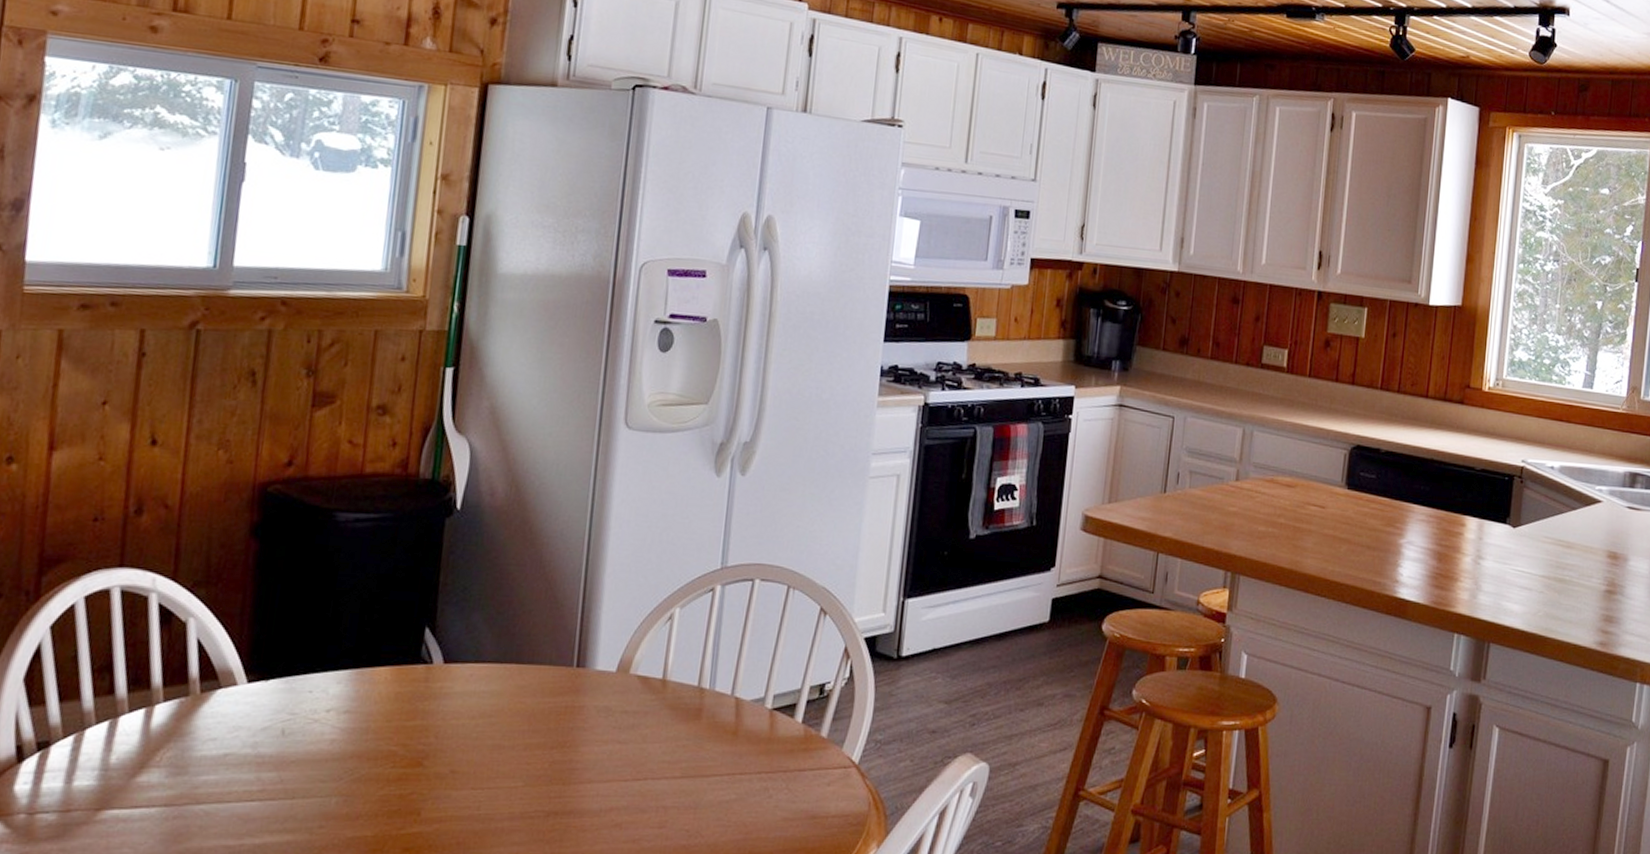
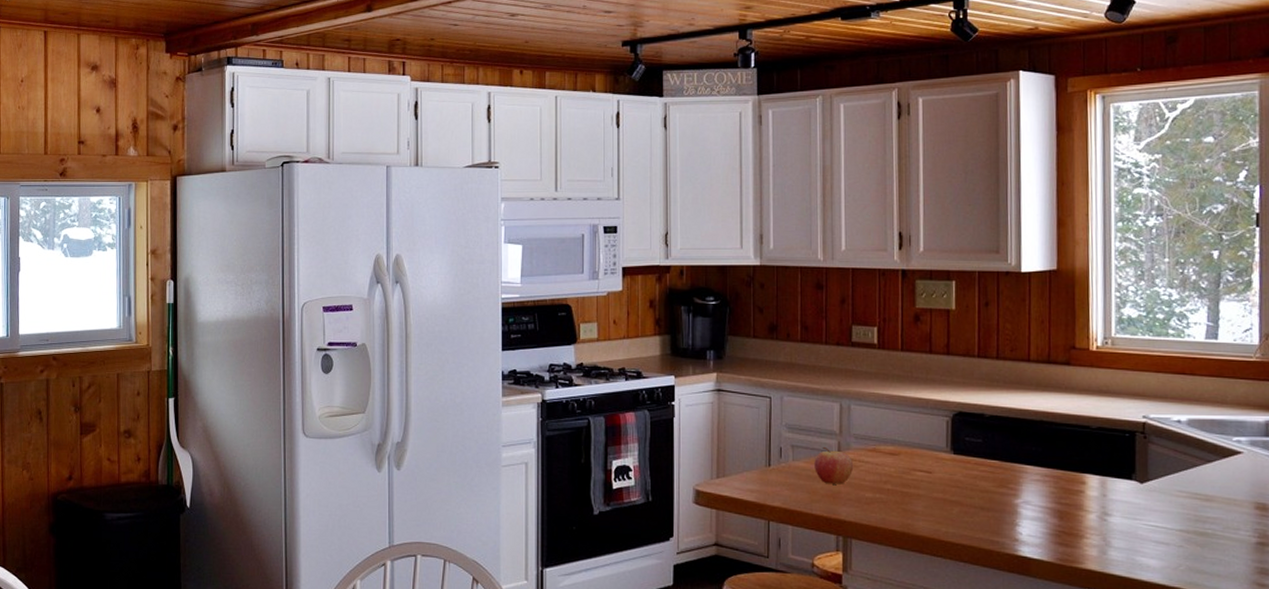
fruit: none [1210,474,1250,516] -> present [814,446,854,485]

